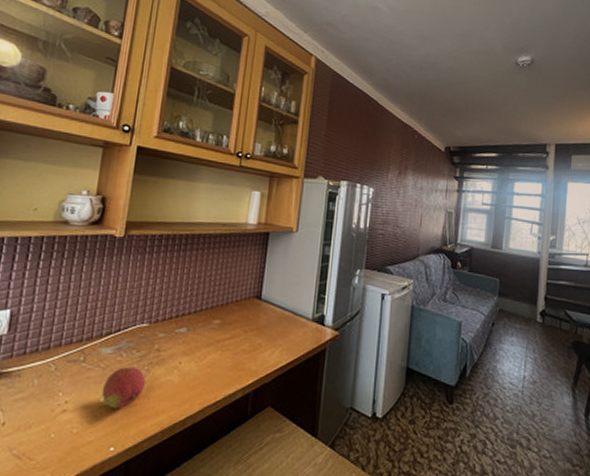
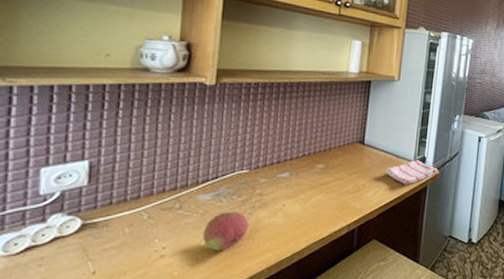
dish towel: none [283,318,339,346] -> present [386,160,439,185]

